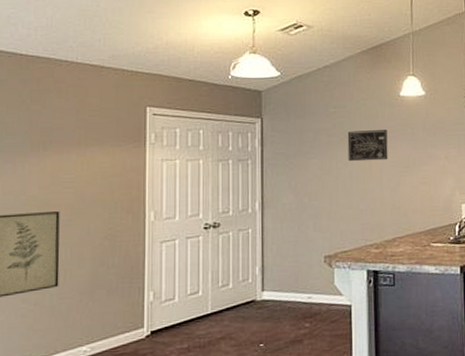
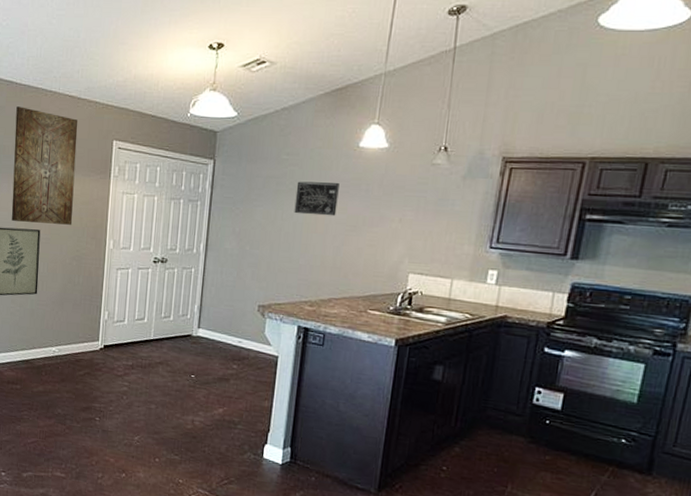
wall art: none [19,79,103,205] -> present [11,106,78,225]

